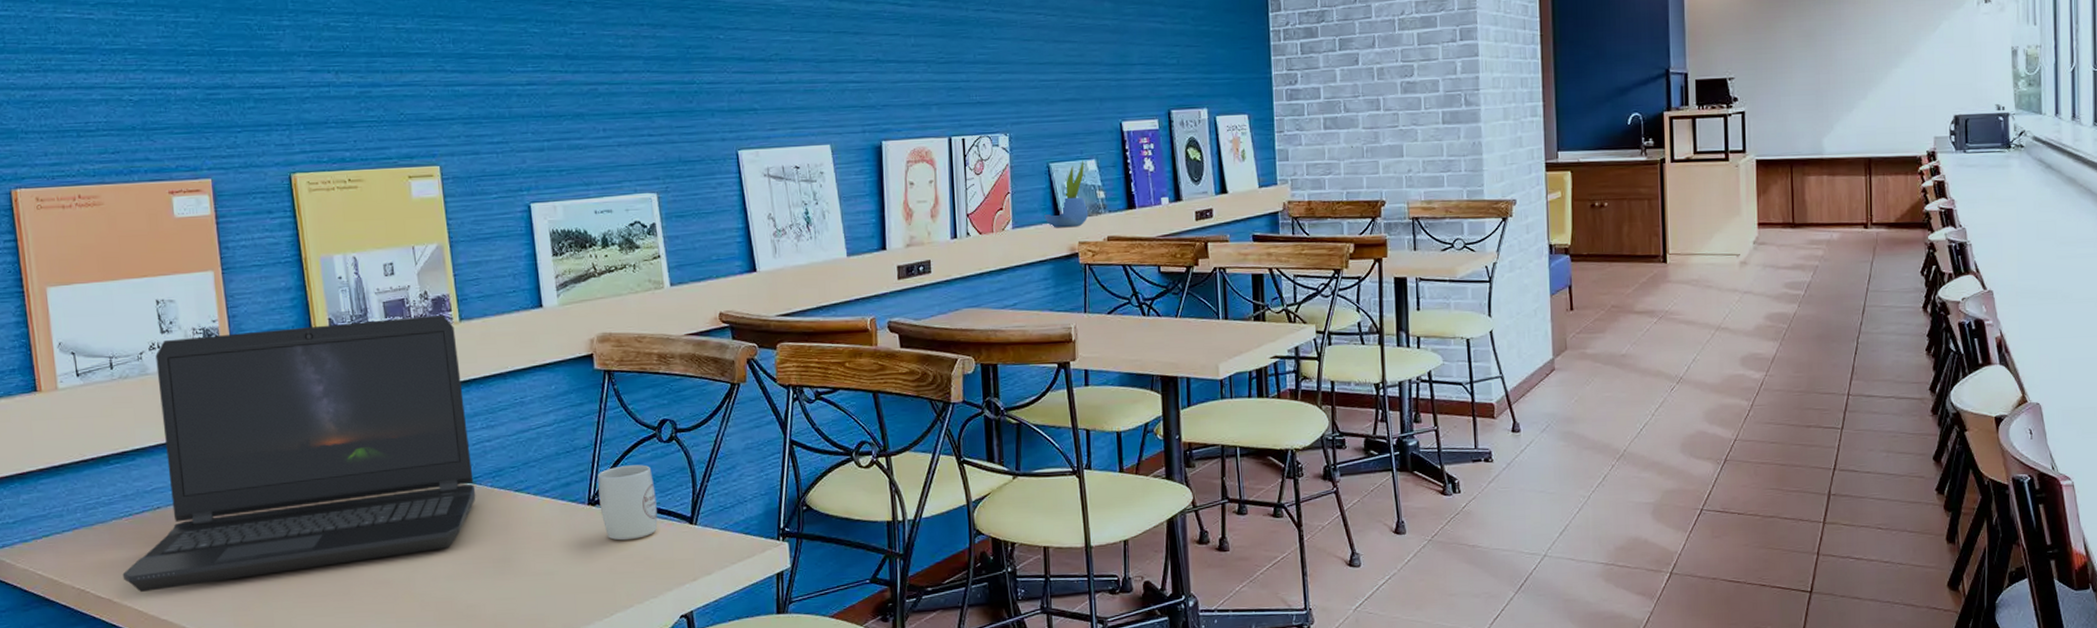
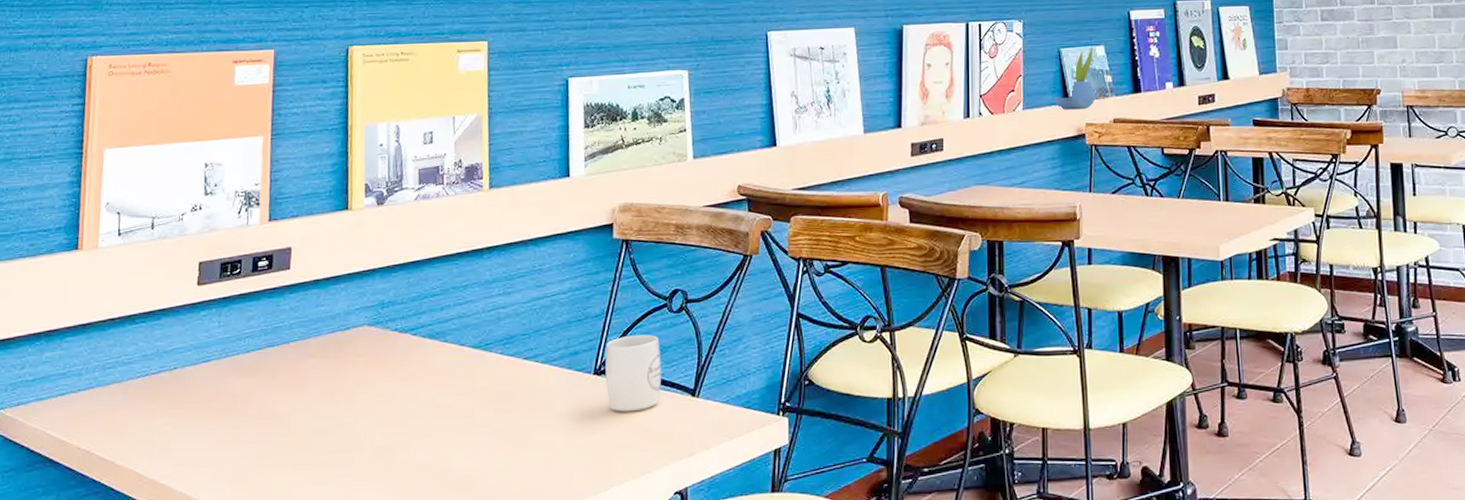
laptop computer: present [122,314,476,592] -> none [129,182,486,454]

